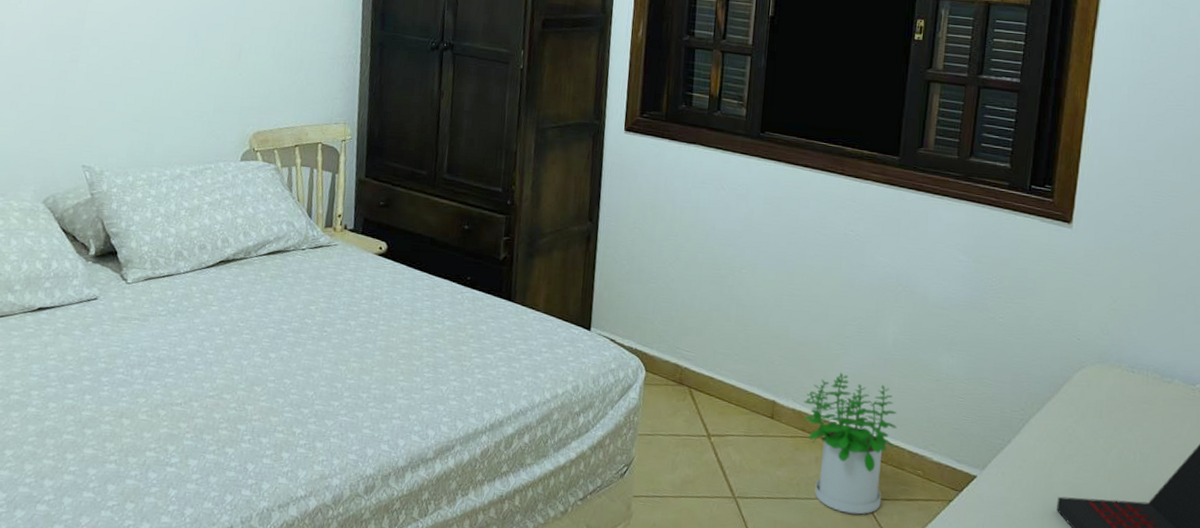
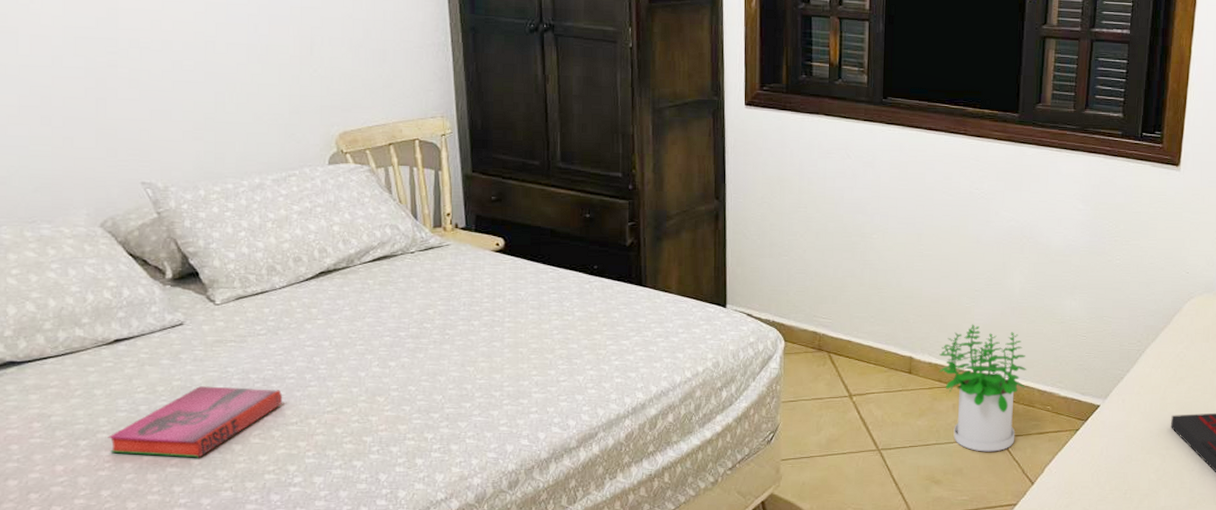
hardback book: none [19,359,173,428] -> present [107,386,283,458]

